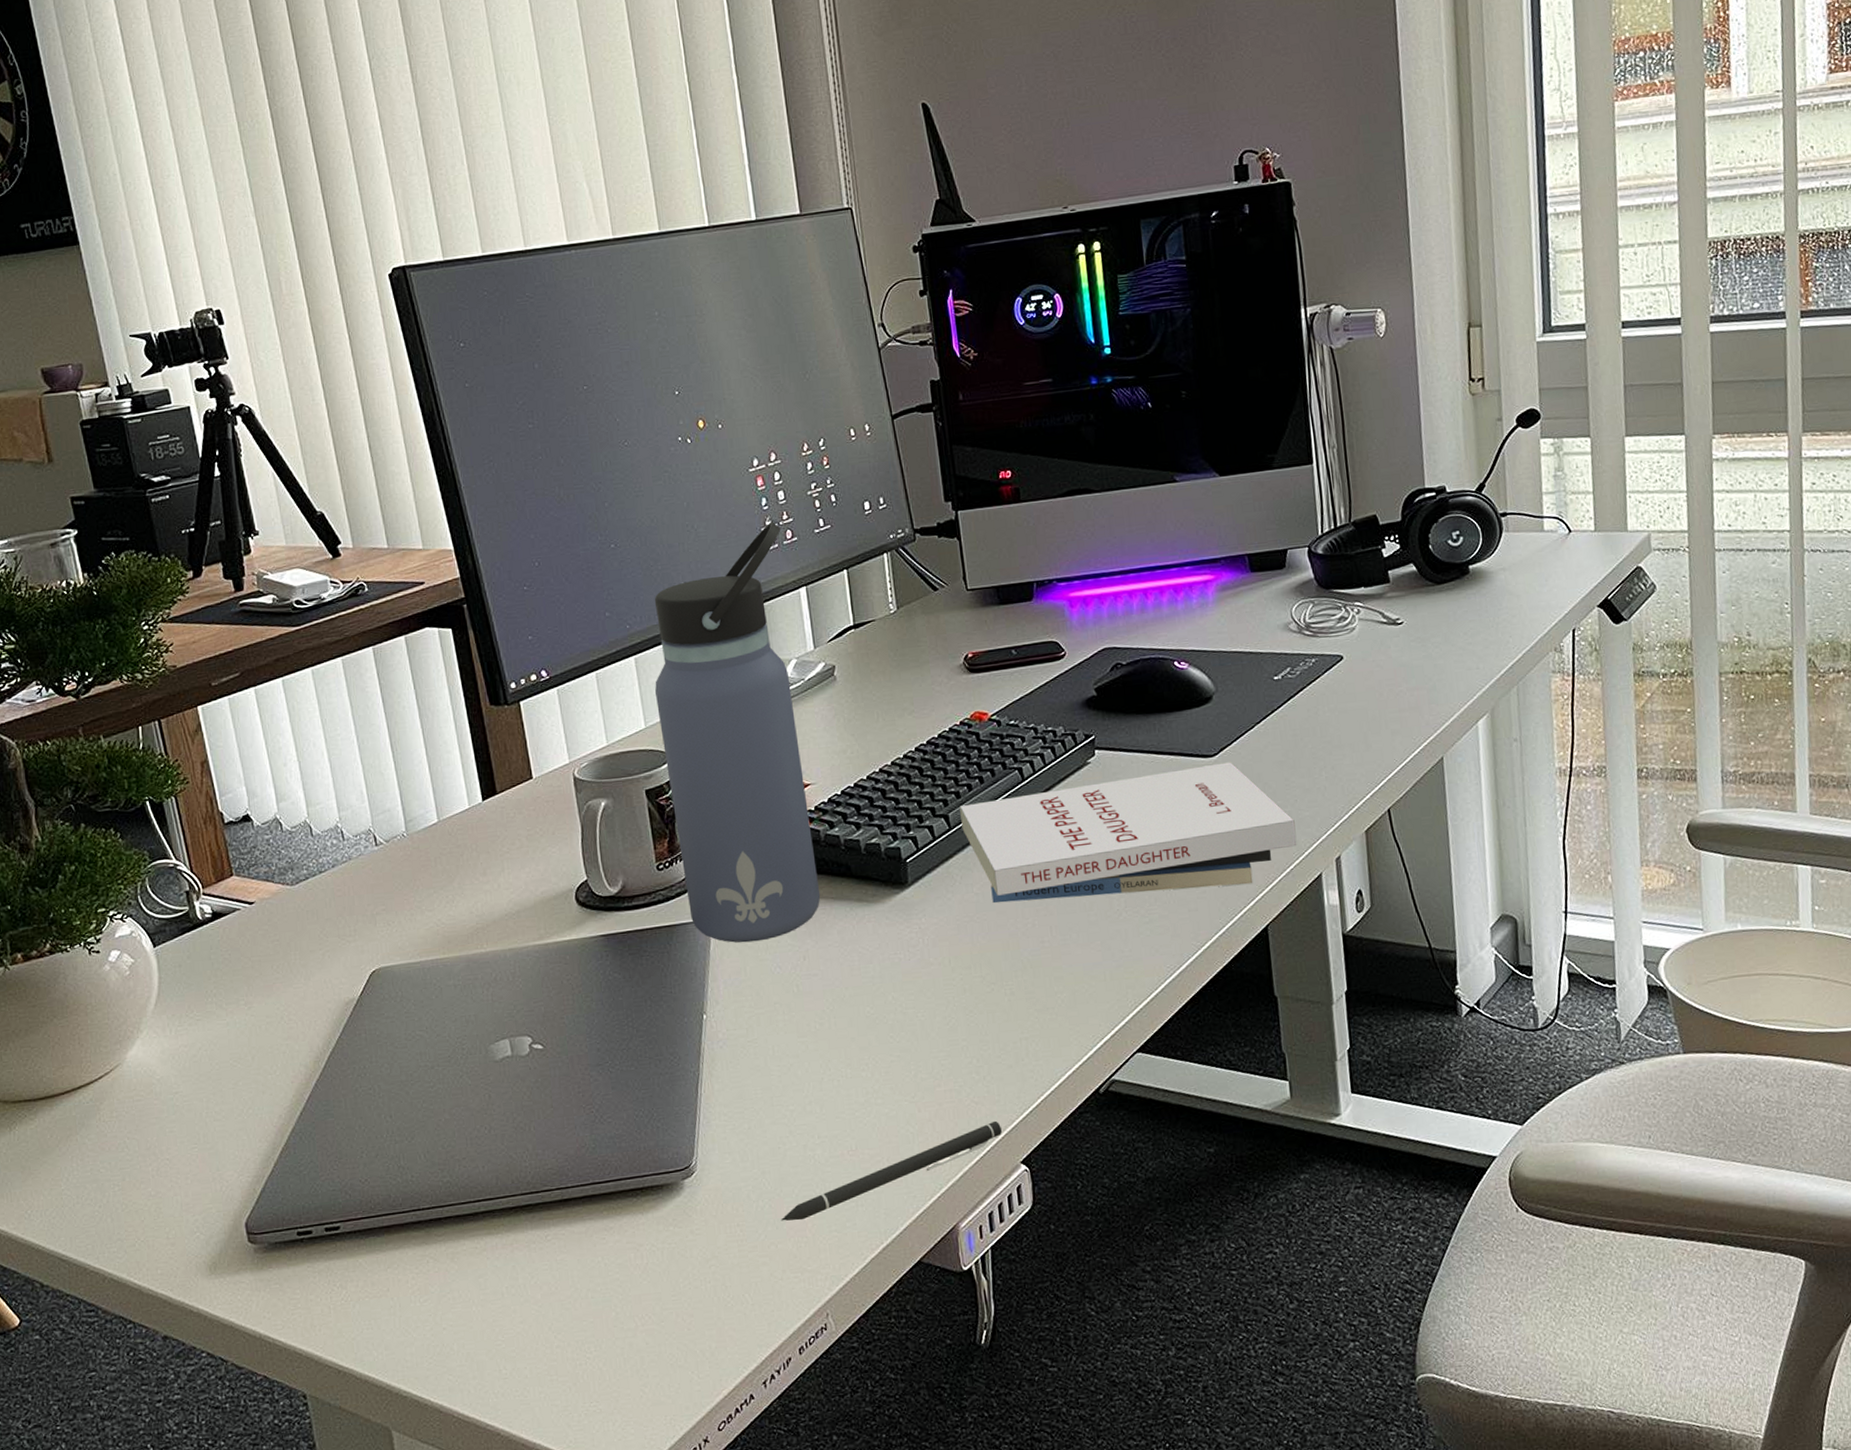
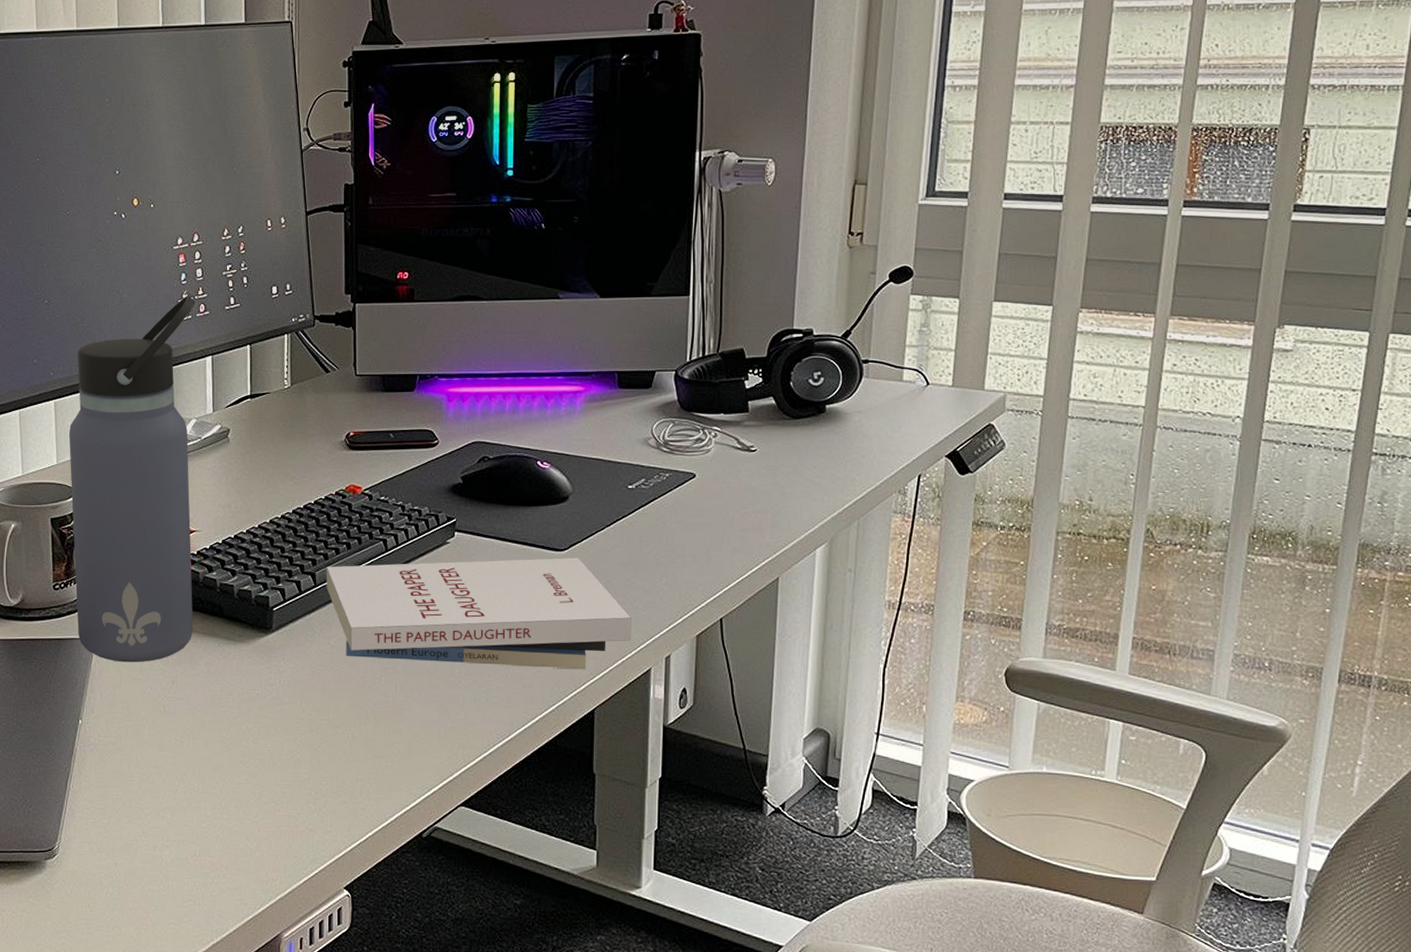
pen: present [780,1120,1002,1221] -> none [126,848,330,910]

